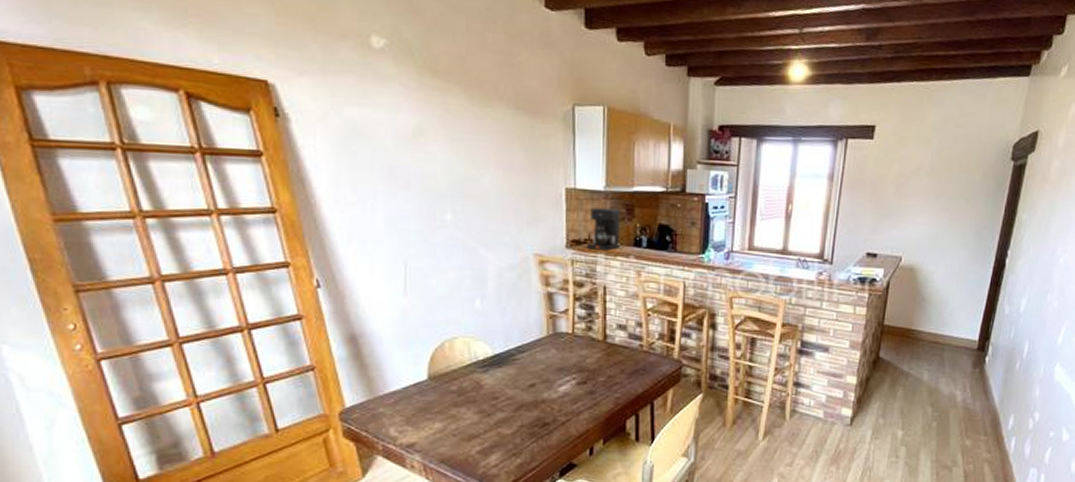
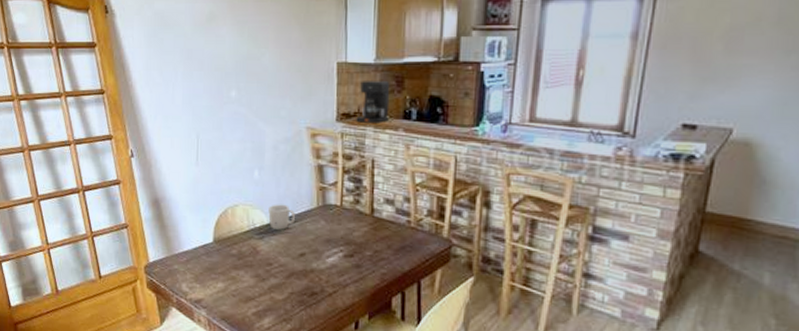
mug: none [493,334,524,361] -> present [268,204,296,230]

